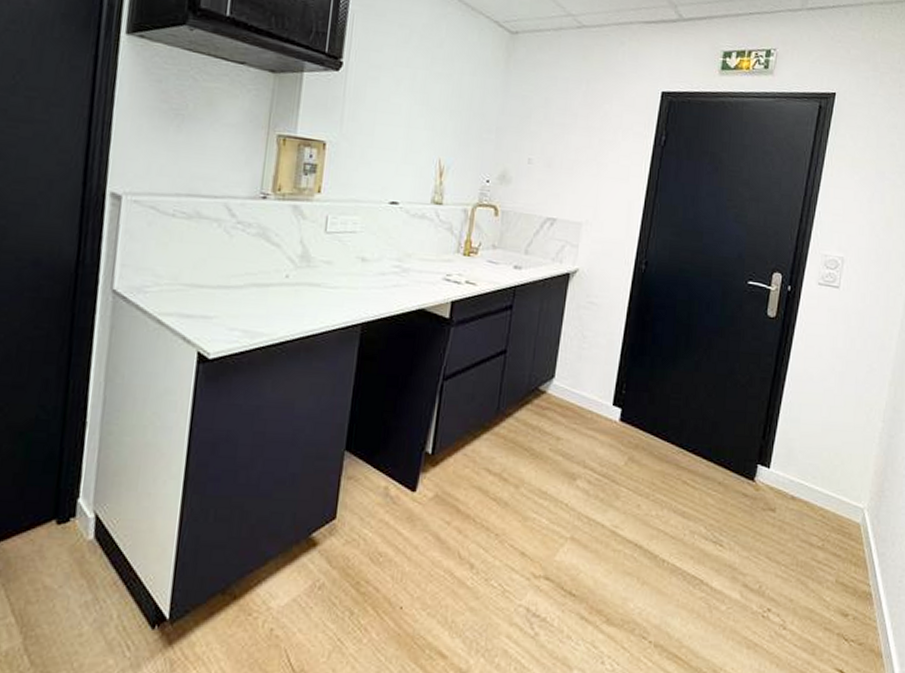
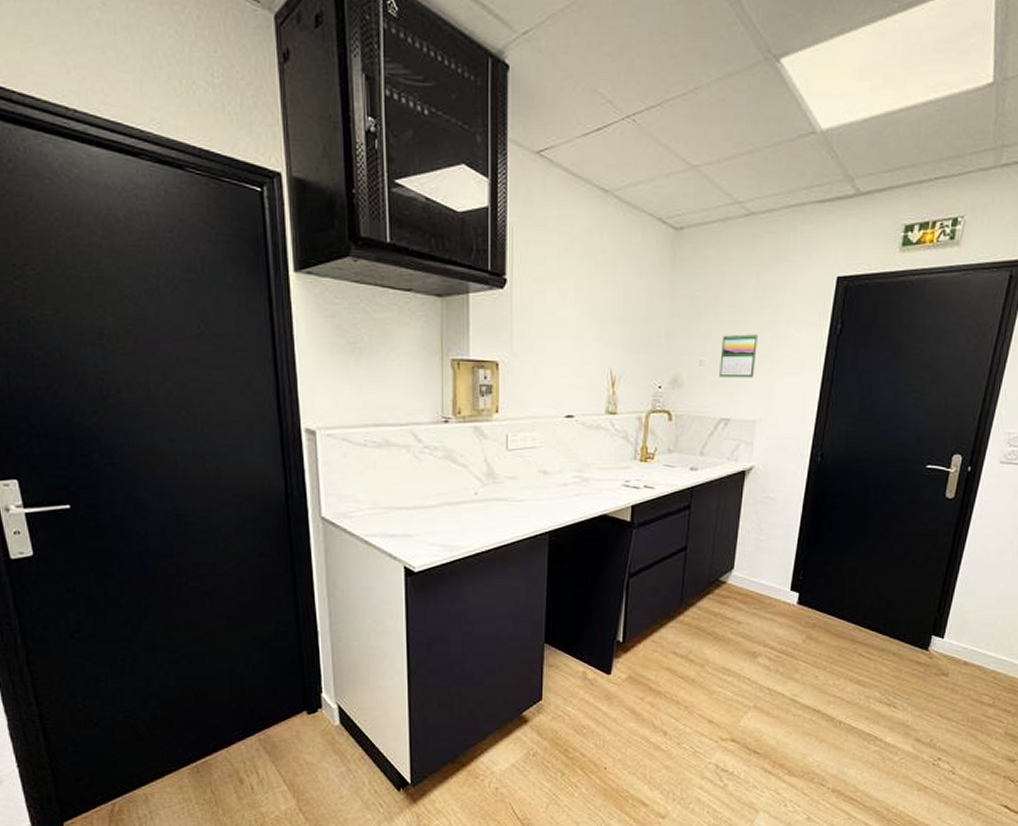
calendar: none [547,136,586,180] -> present [719,333,758,378]

